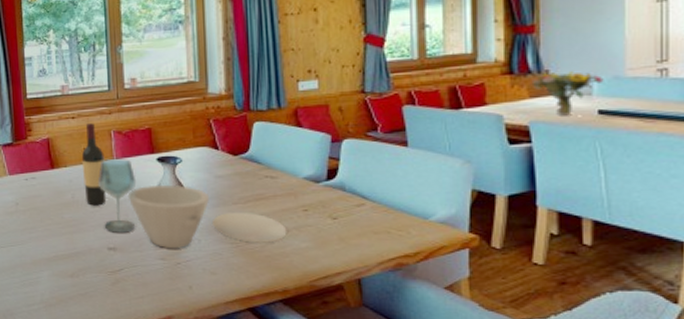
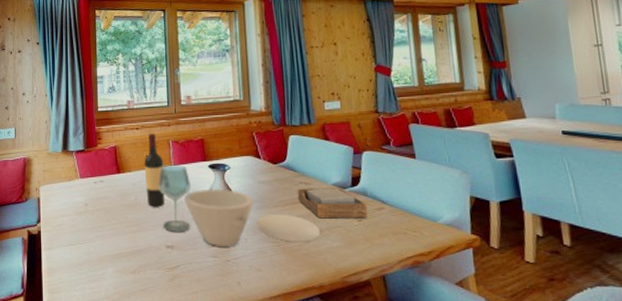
napkin holder: none [260,182,345,217] -> present [297,188,368,219]
bouquet: present [531,70,604,116] -> none [508,98,563,135]

